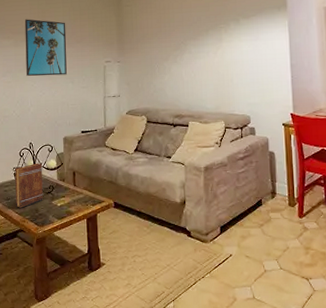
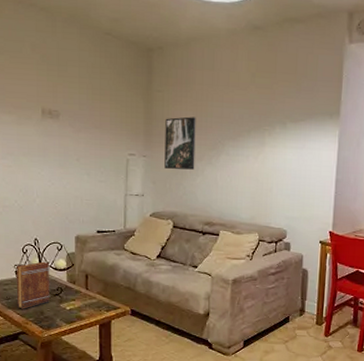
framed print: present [24,19,67,76] -> none [30,92,83,165]
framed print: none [134,24,162,70] -> present [164,116,196,170]

